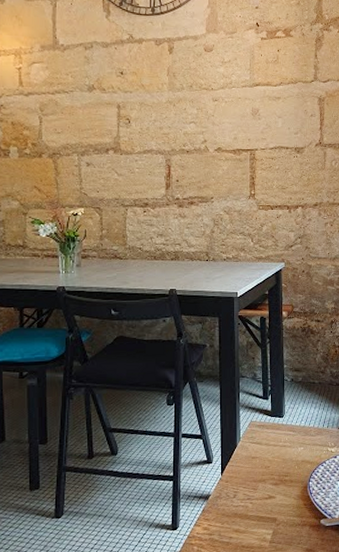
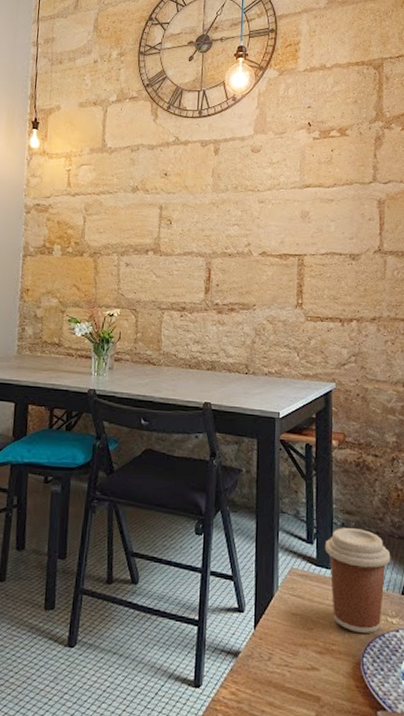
coffee cup: none [278,382,330,464] -> present [324,527,391,633]

